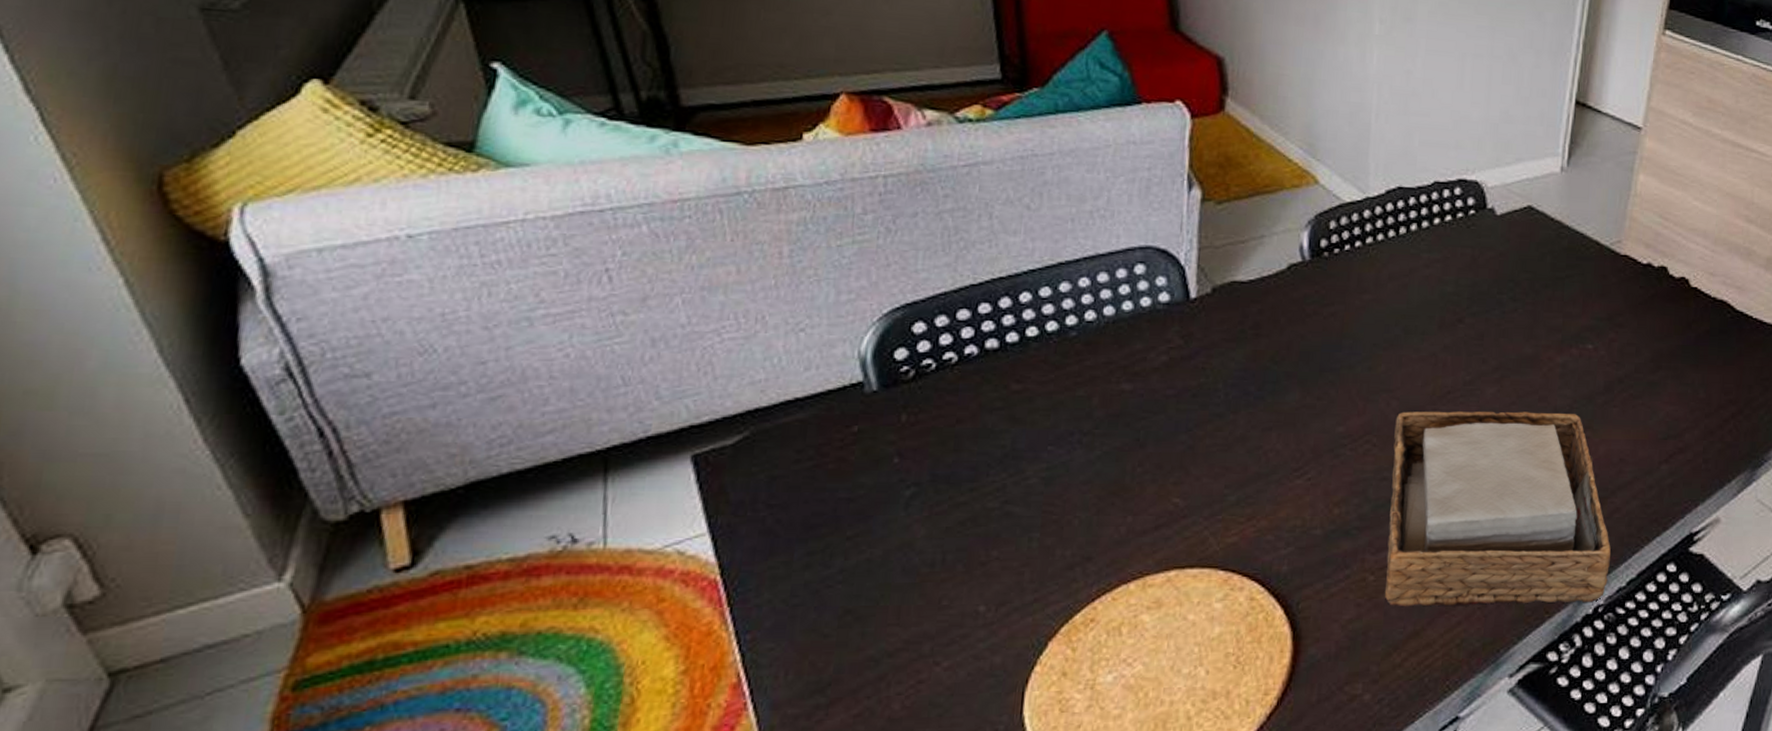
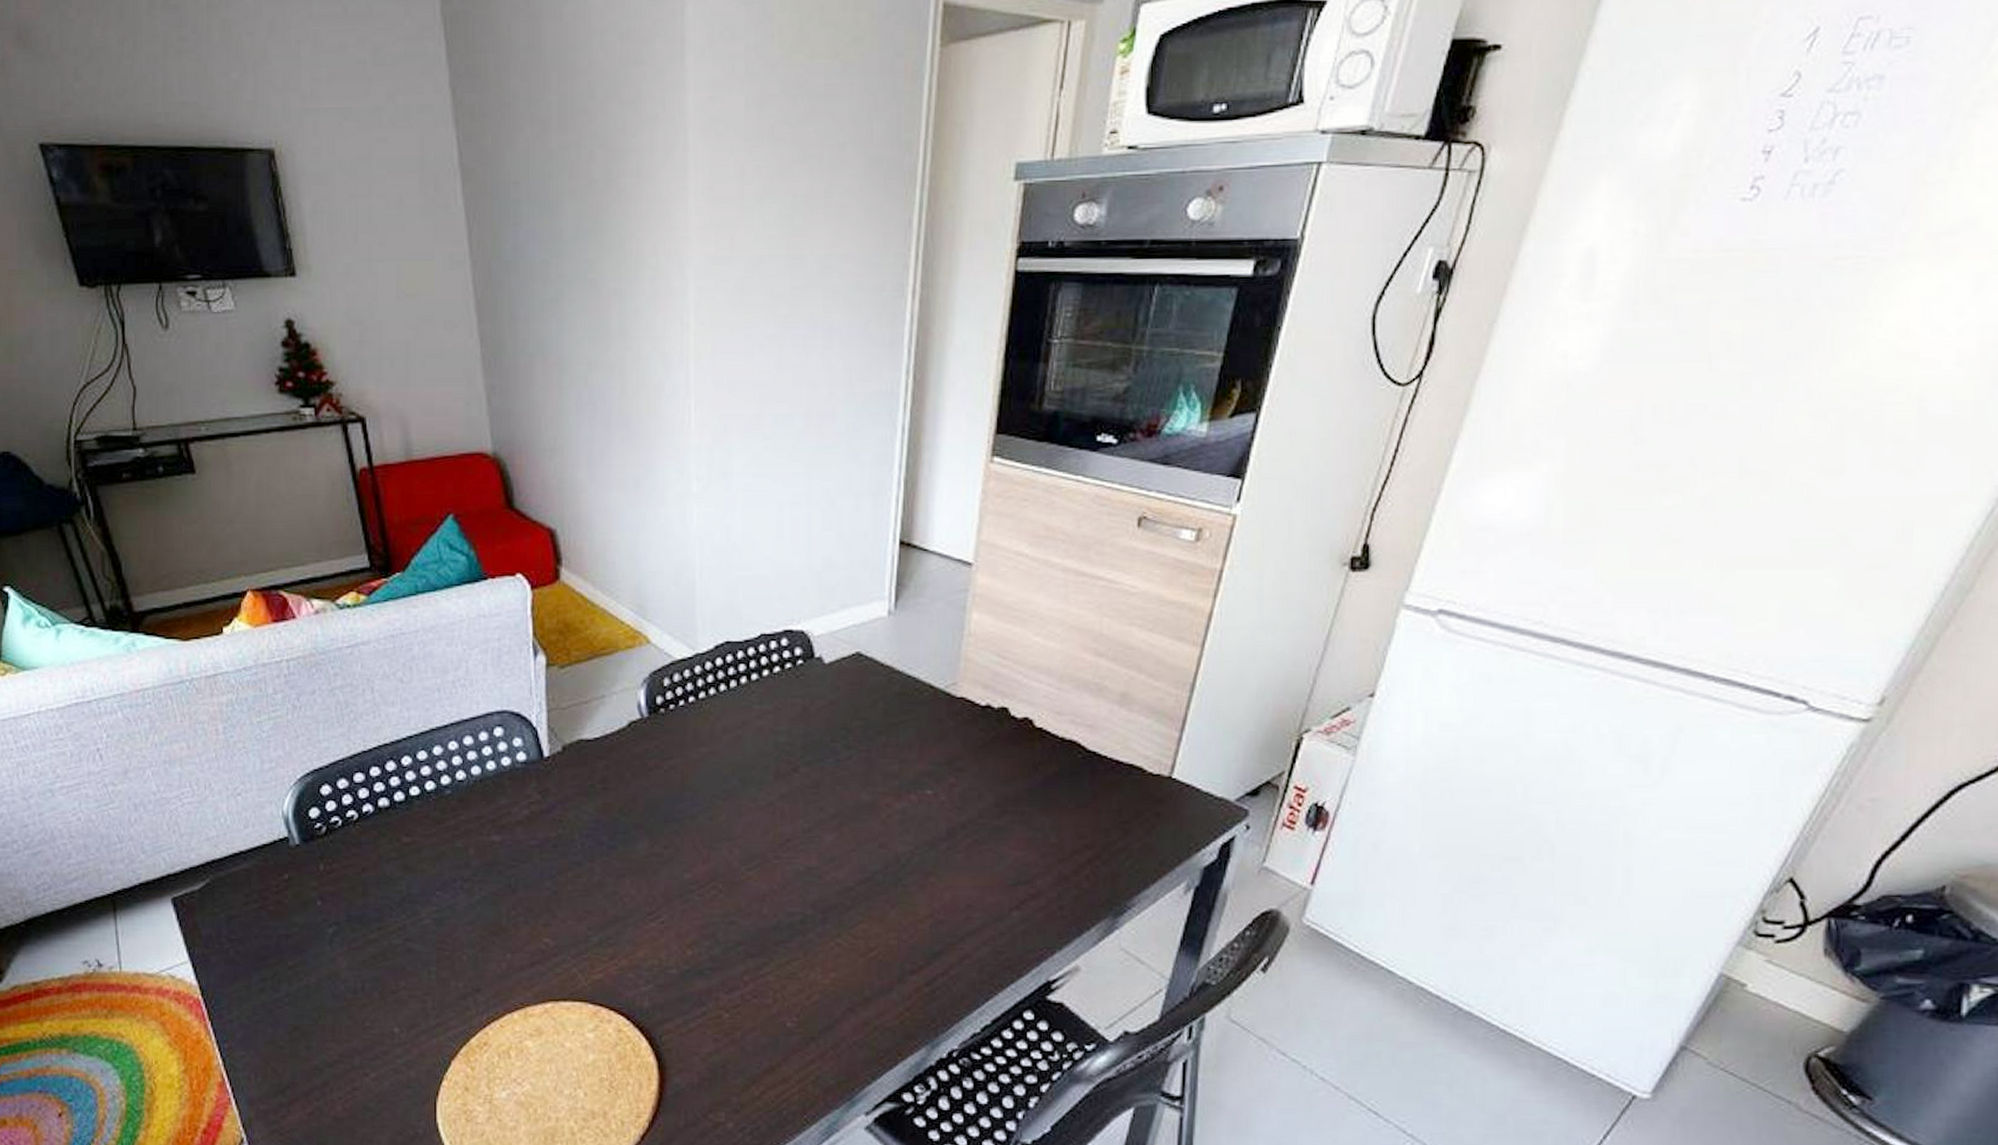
napkin holder: present [1384,410,1611,607] -> none [739,857,962,1047]

